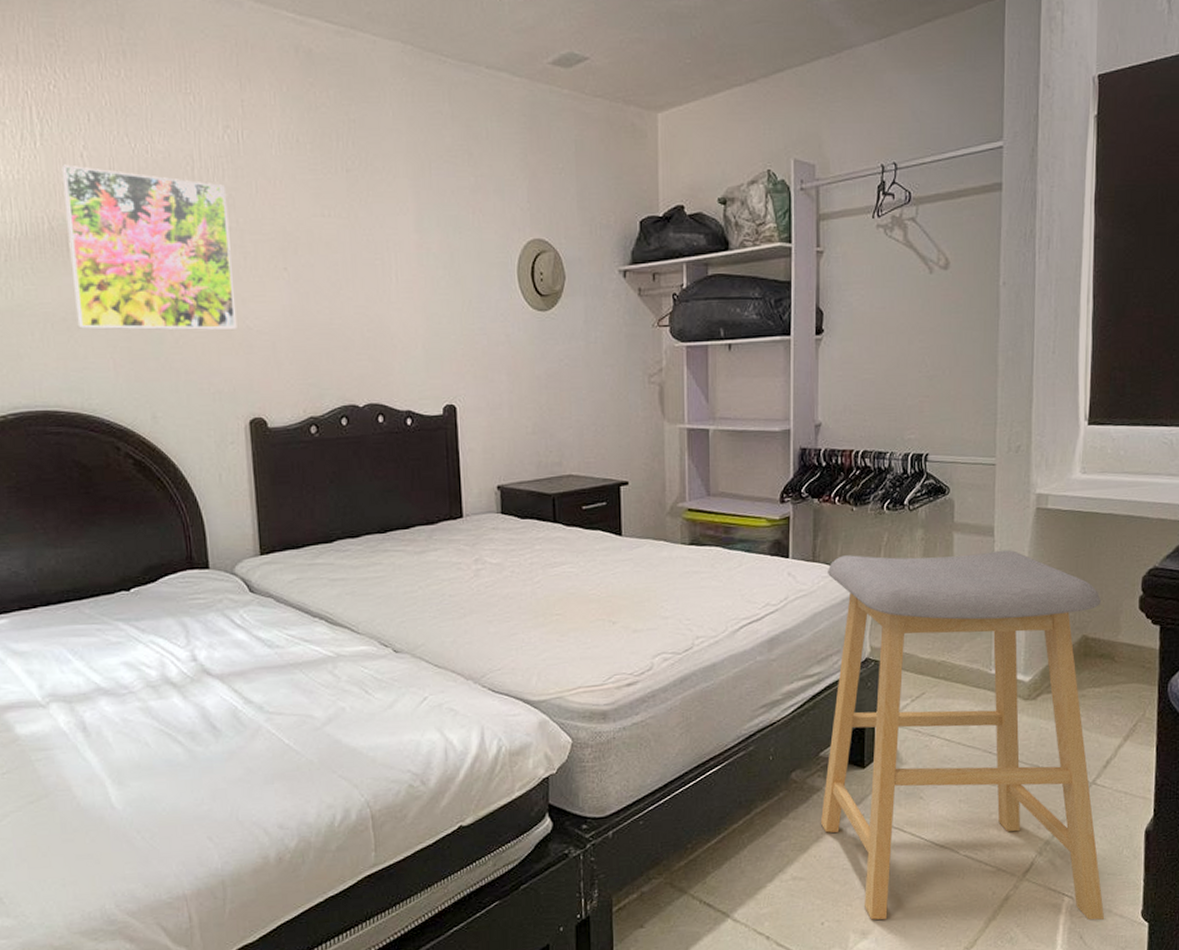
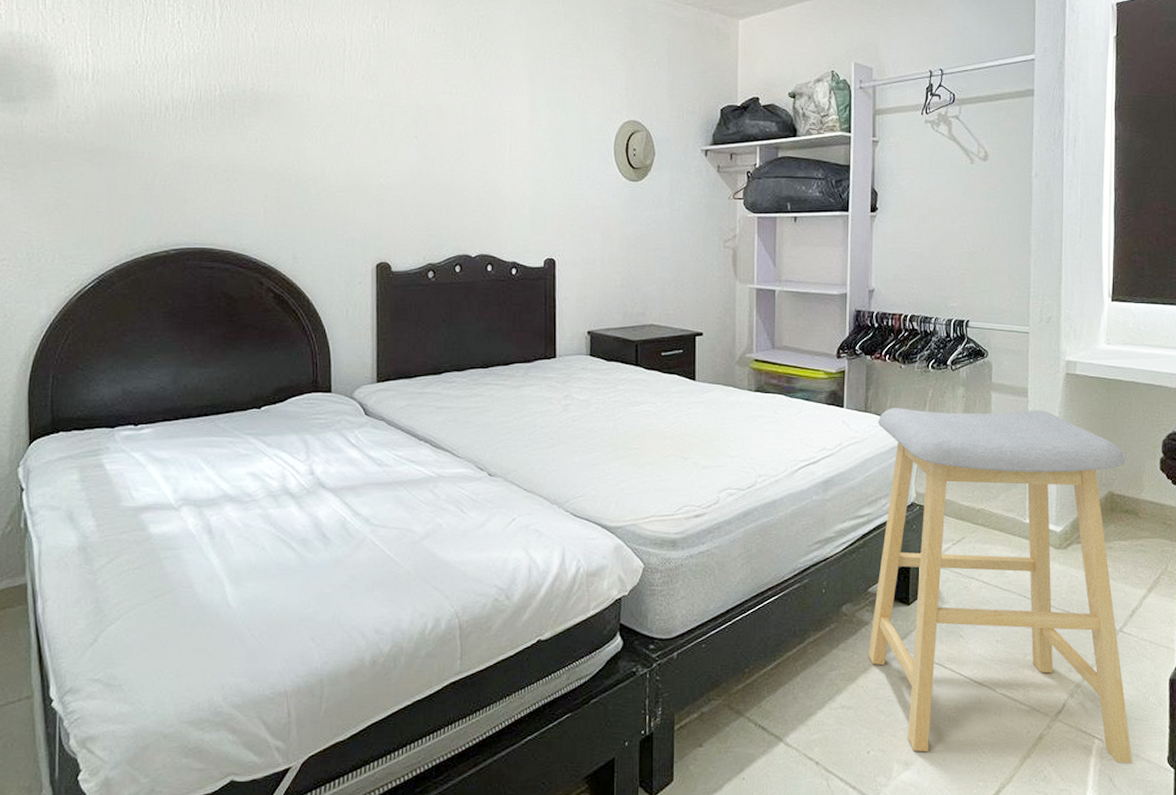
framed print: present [61,164,237,330] -> none [234,43,372,185]

